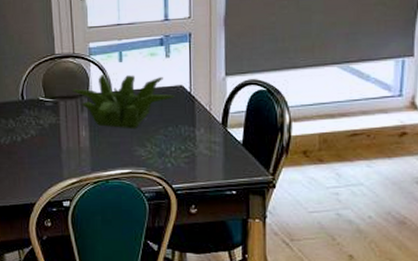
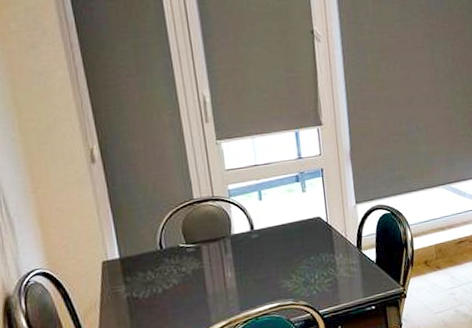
plant: present [71,75,175,129] -> none [213,211,314,265]

